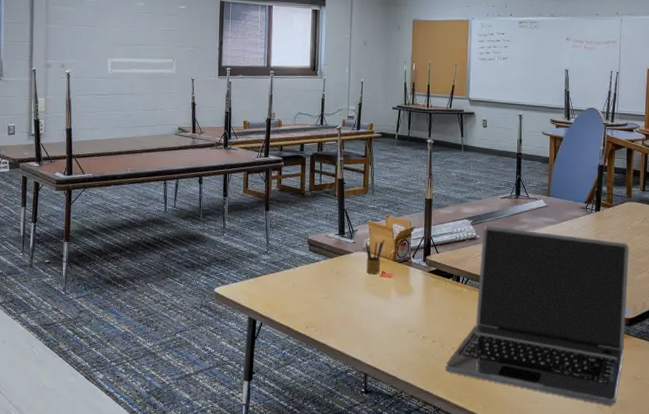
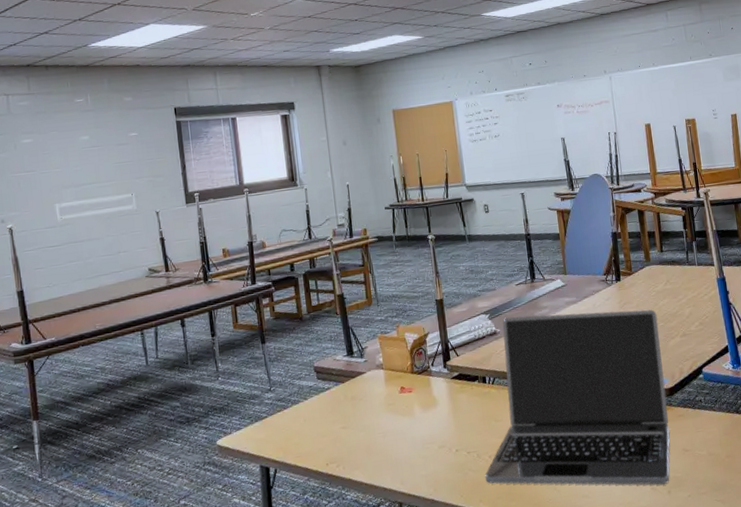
pencil box: present [365,240,385,274] -> none [378,352,399,392]

